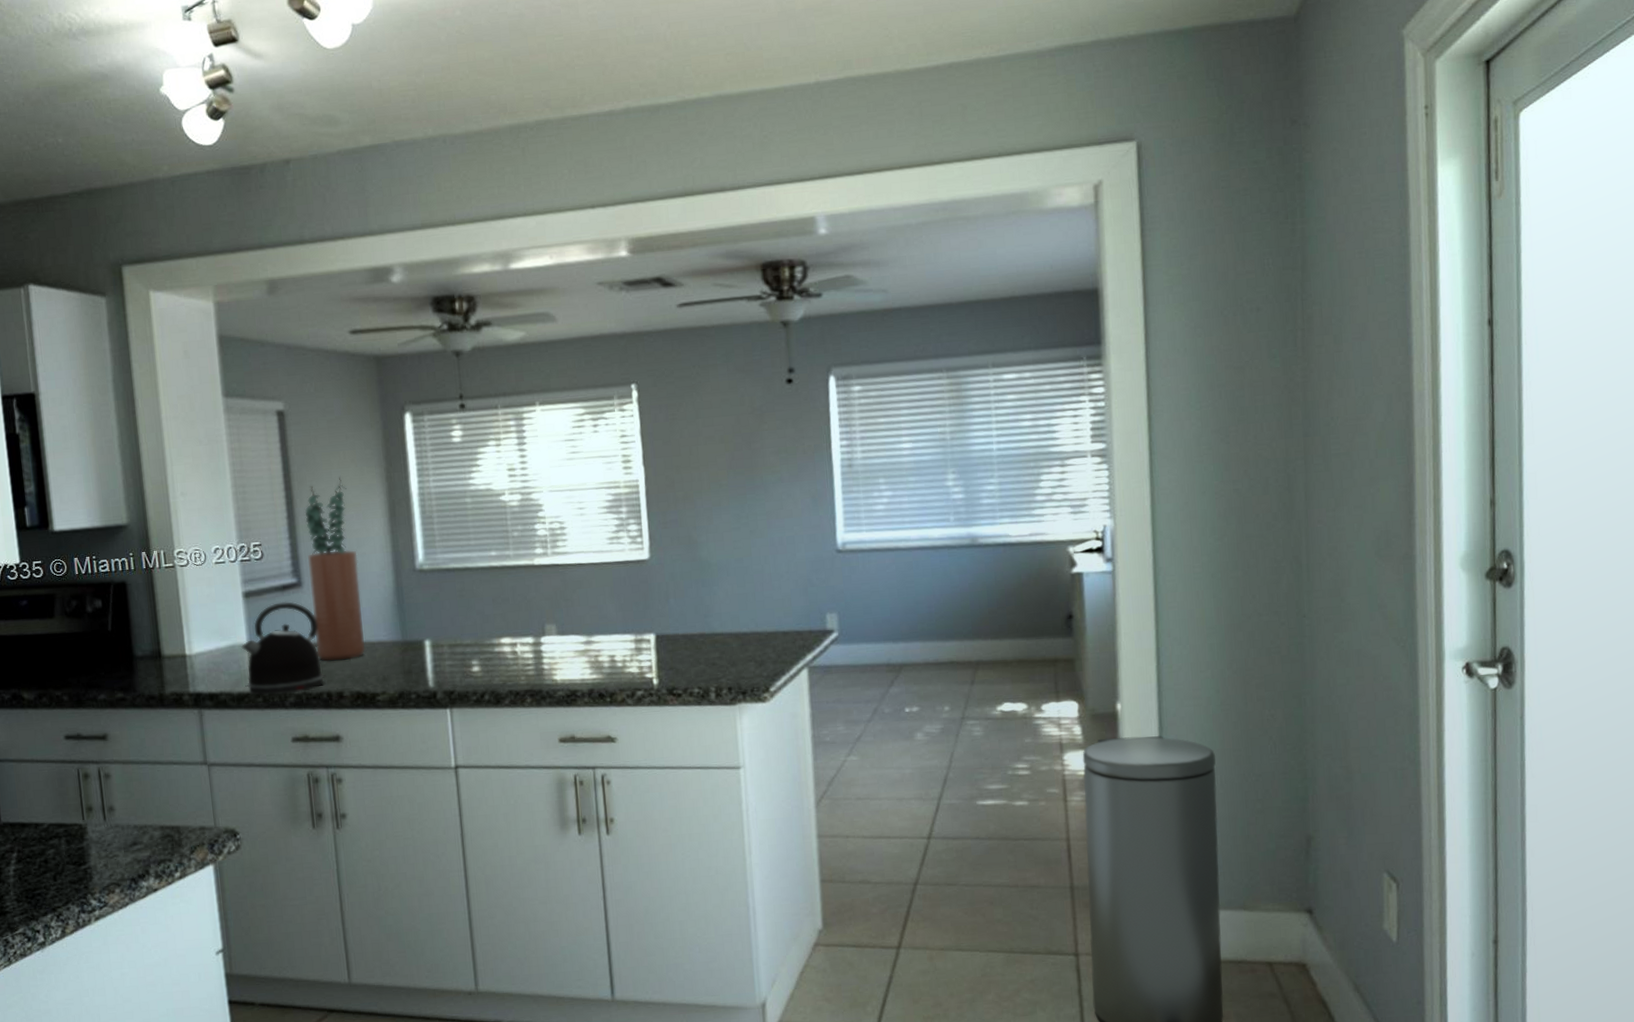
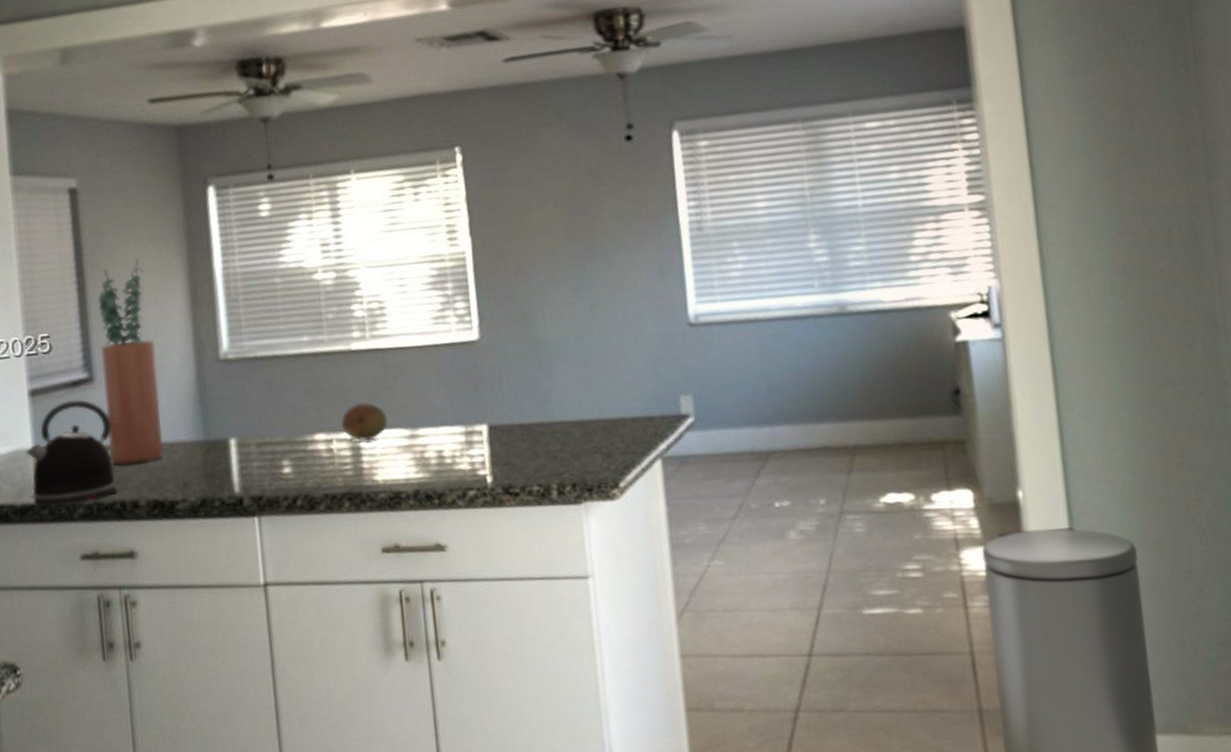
fruit: none [524,611,566,645] -> present [341,402,388,441]

